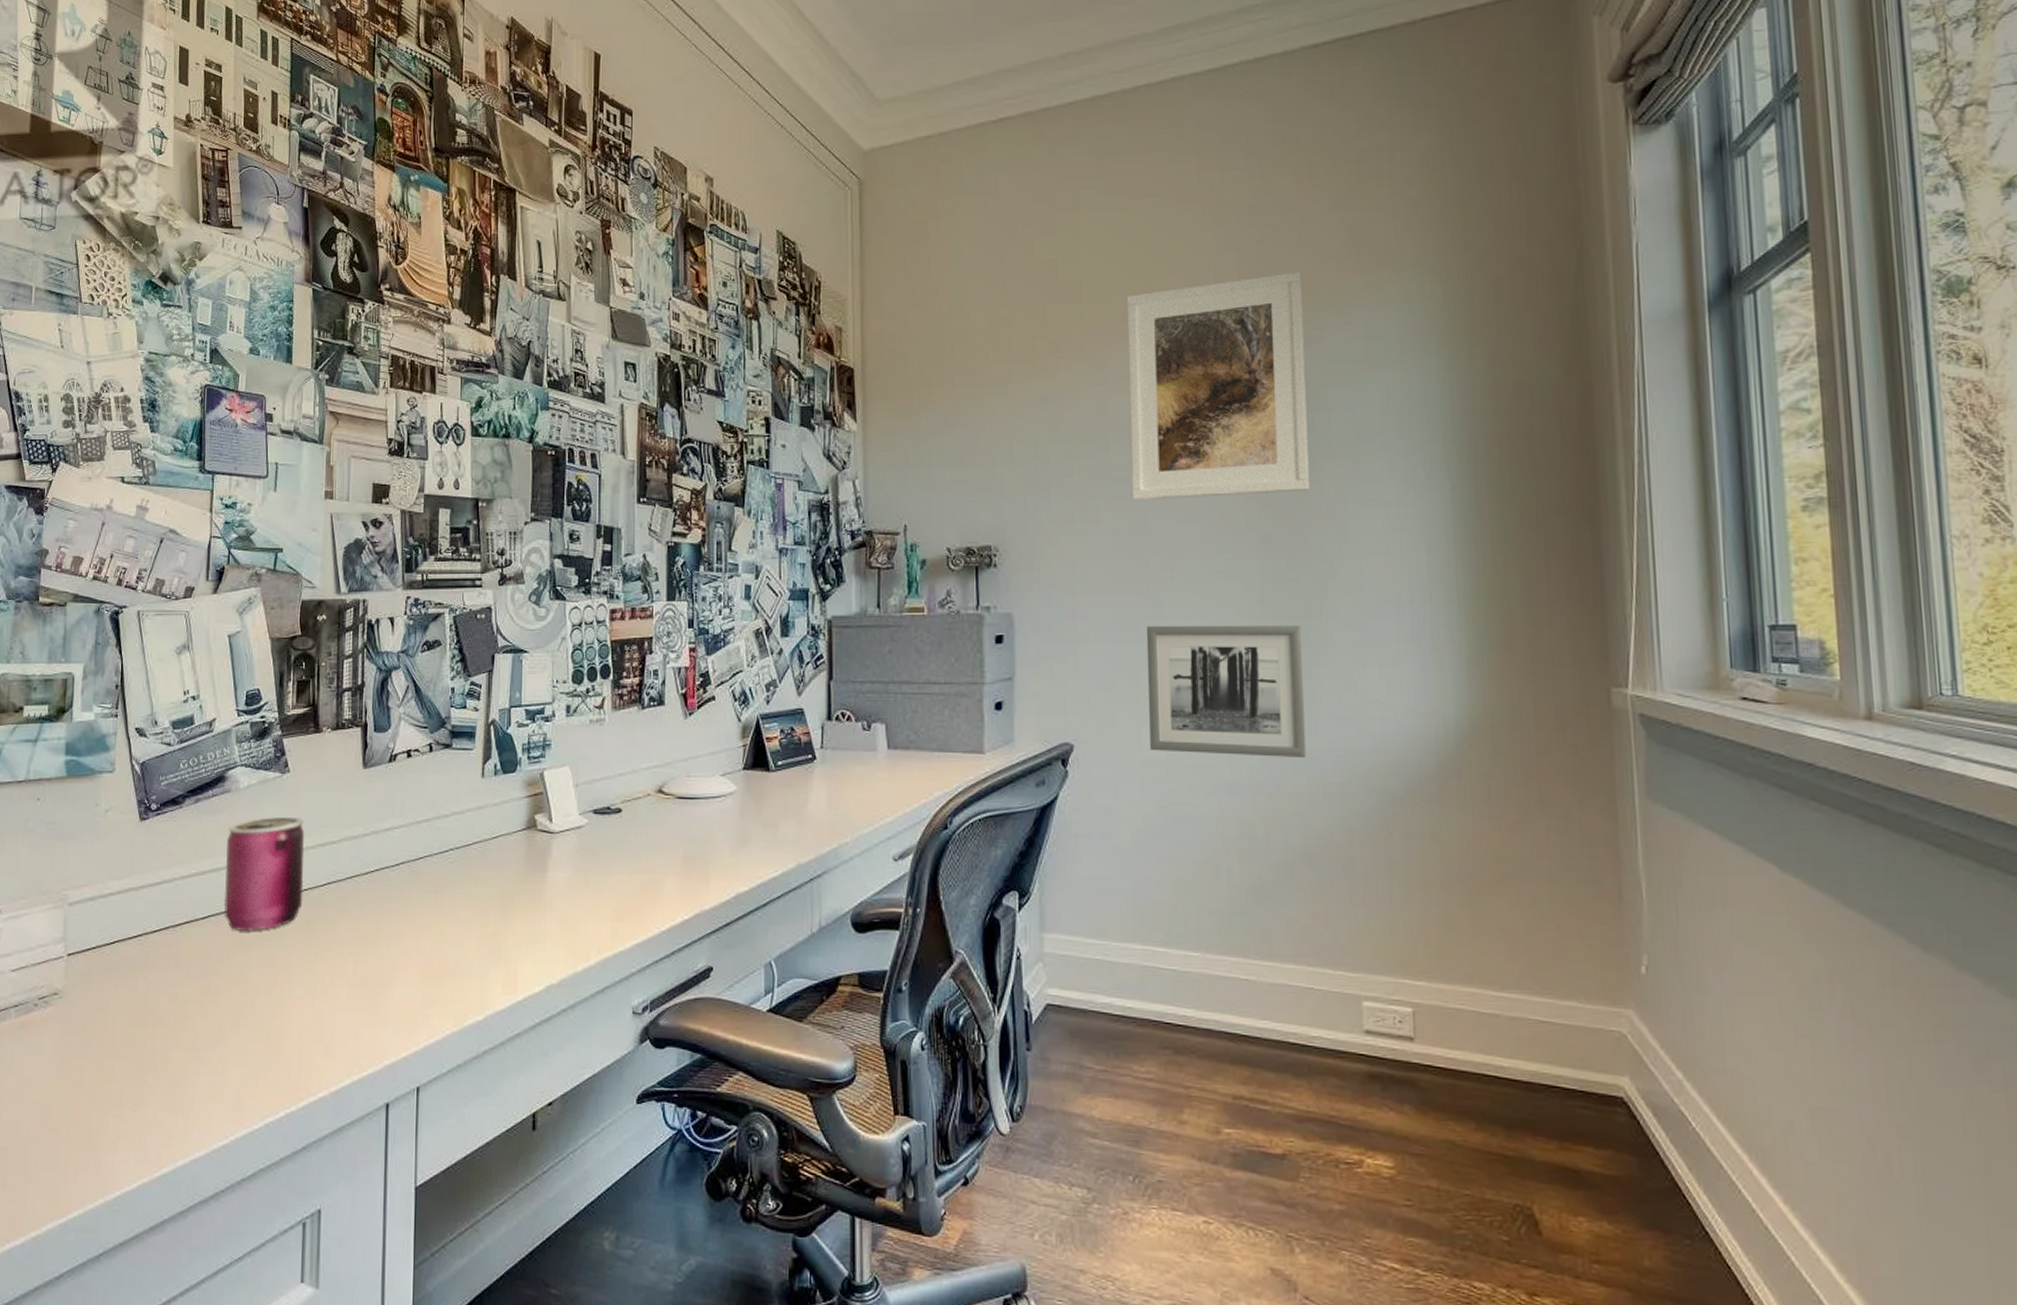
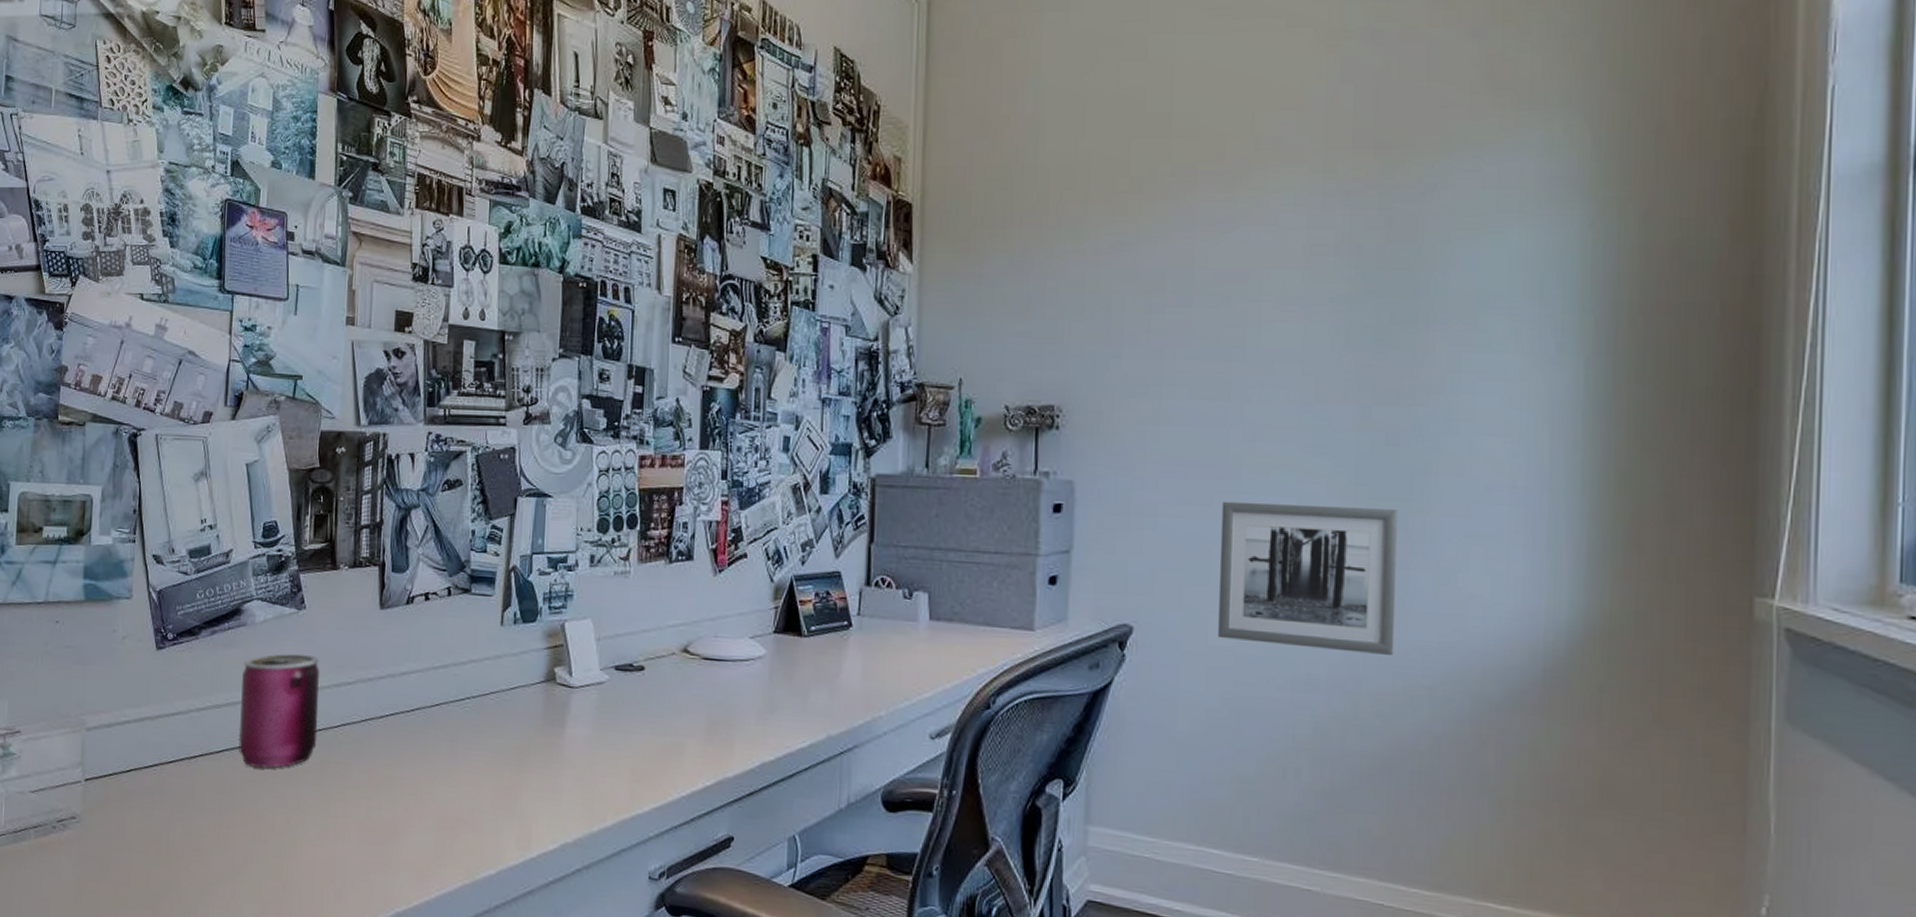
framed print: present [1126,272,1310,500] -> none [1215,109,1427,362]

